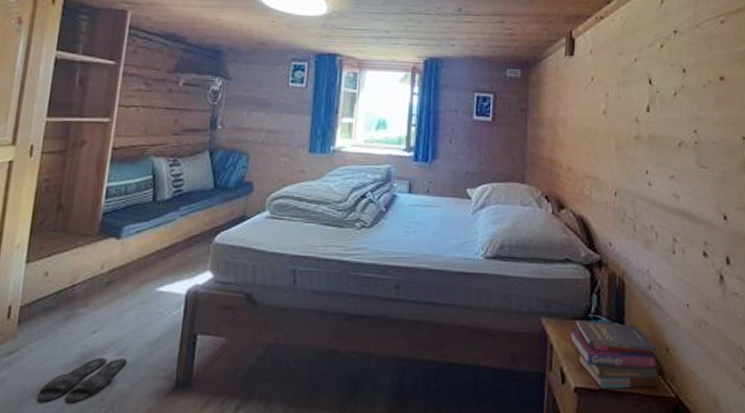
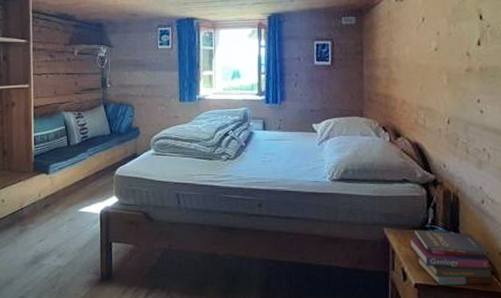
slippers: present [37,357,128,403] -> none [11,258,66,290]

